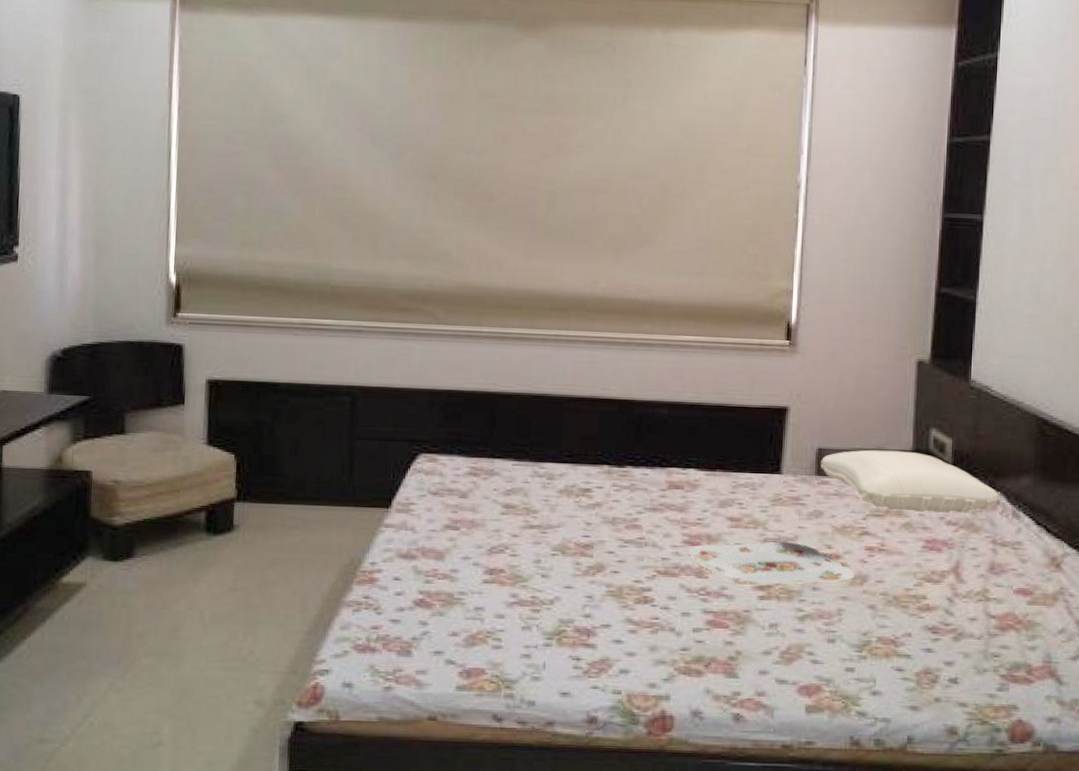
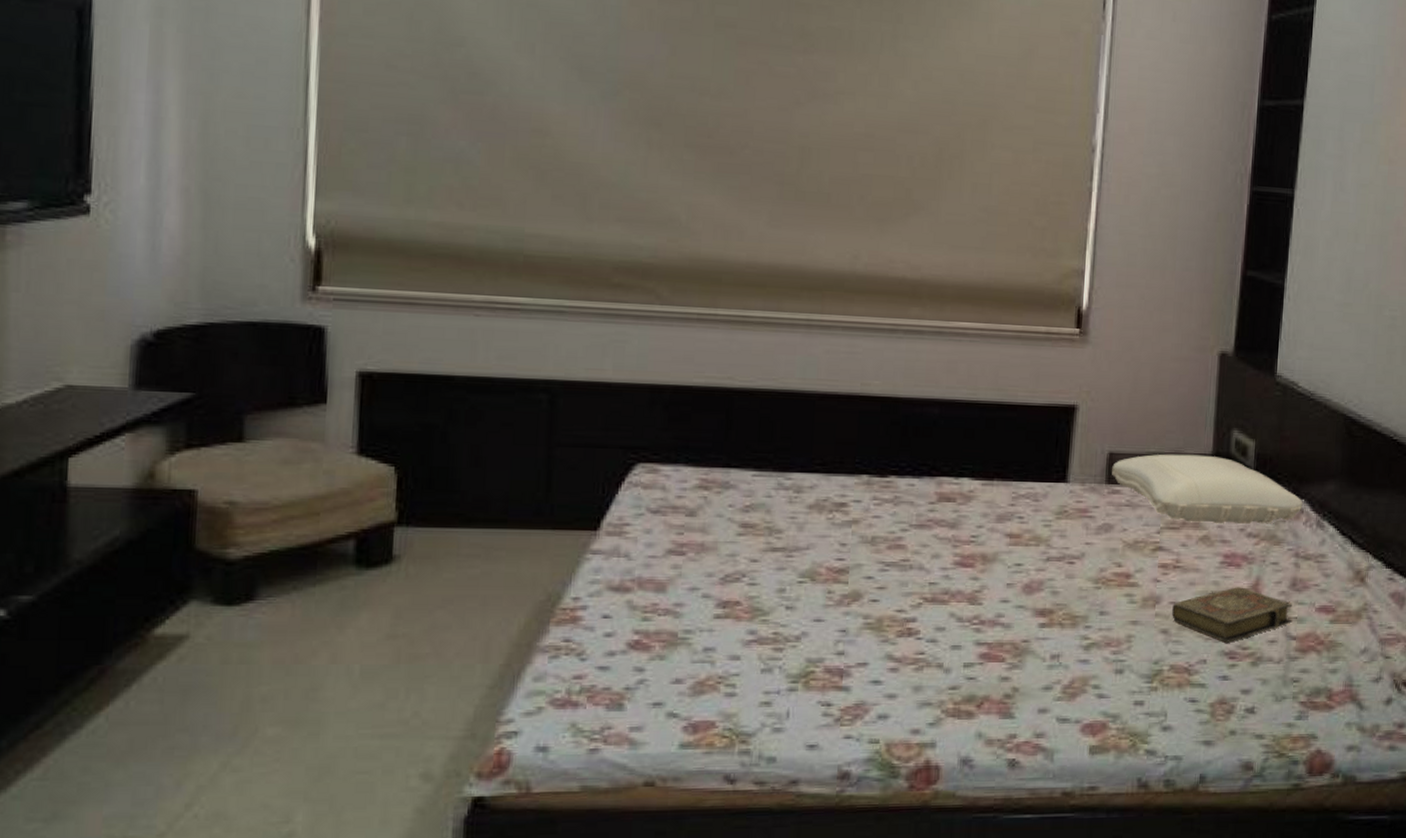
serving tray: present [688,541,855,586] -> none [959,560,1146,612]
book: none [878,569,992,619] -> present [1172,587,1292,643]

